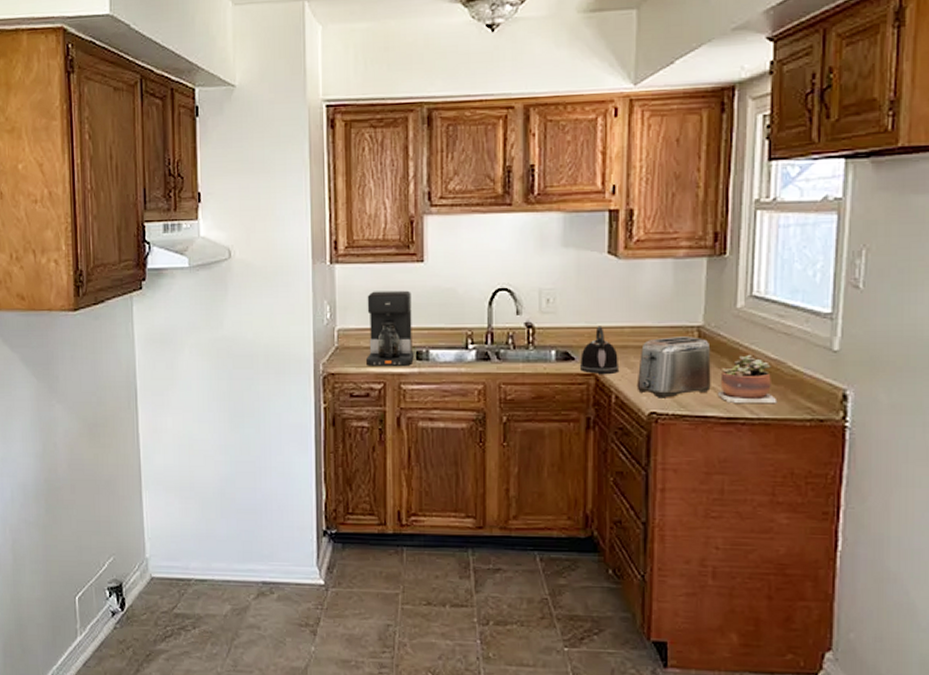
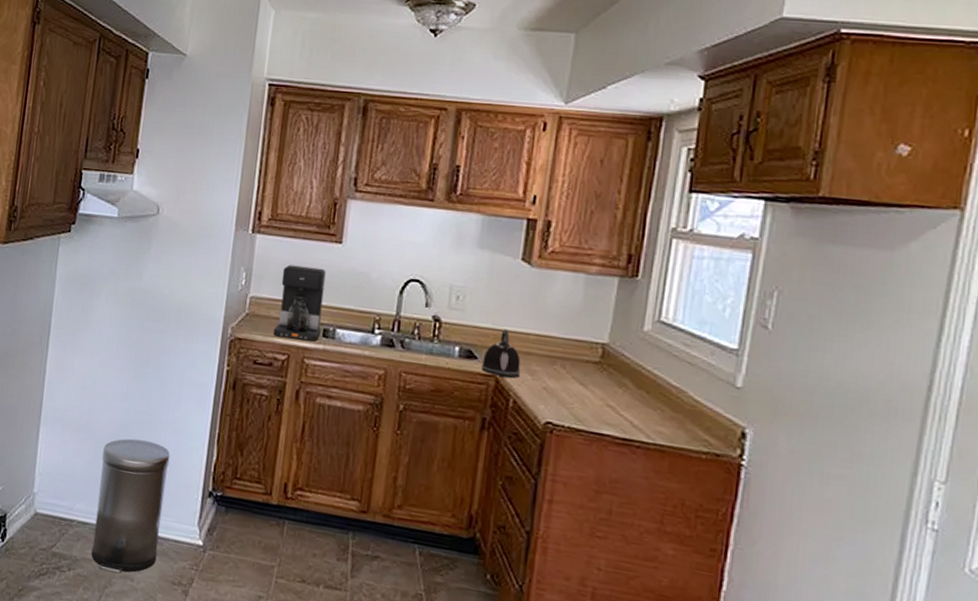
pedal bin: none [210,490,280,625] -> present [91,438,170,574]
toaster: present [636,336,711,398] -> none [535,349,614,411]
succulent plant: present [717,354,778,404] -> none [615,378,675,432]

